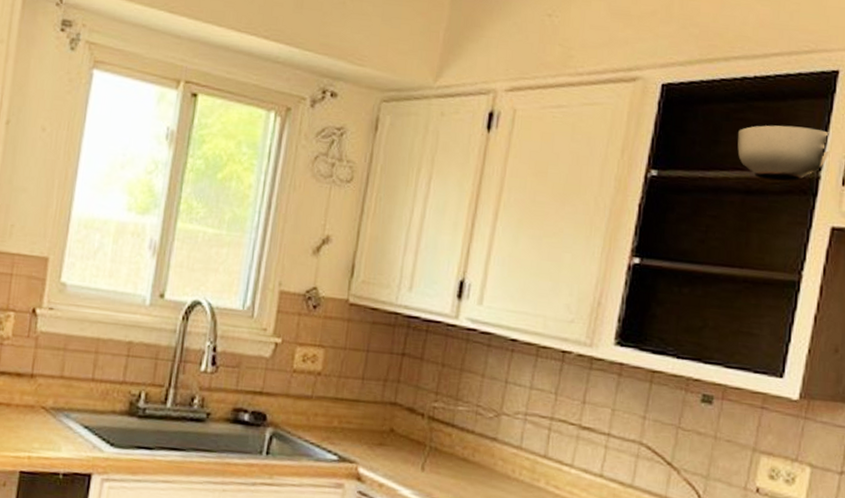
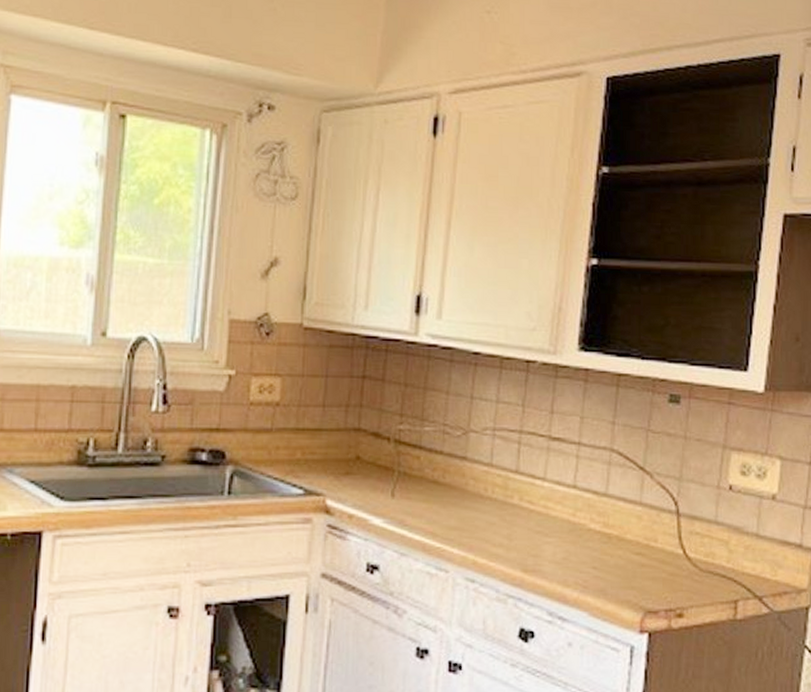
bowl: present [737,125,830,181] -> none [685,113,777,171]

